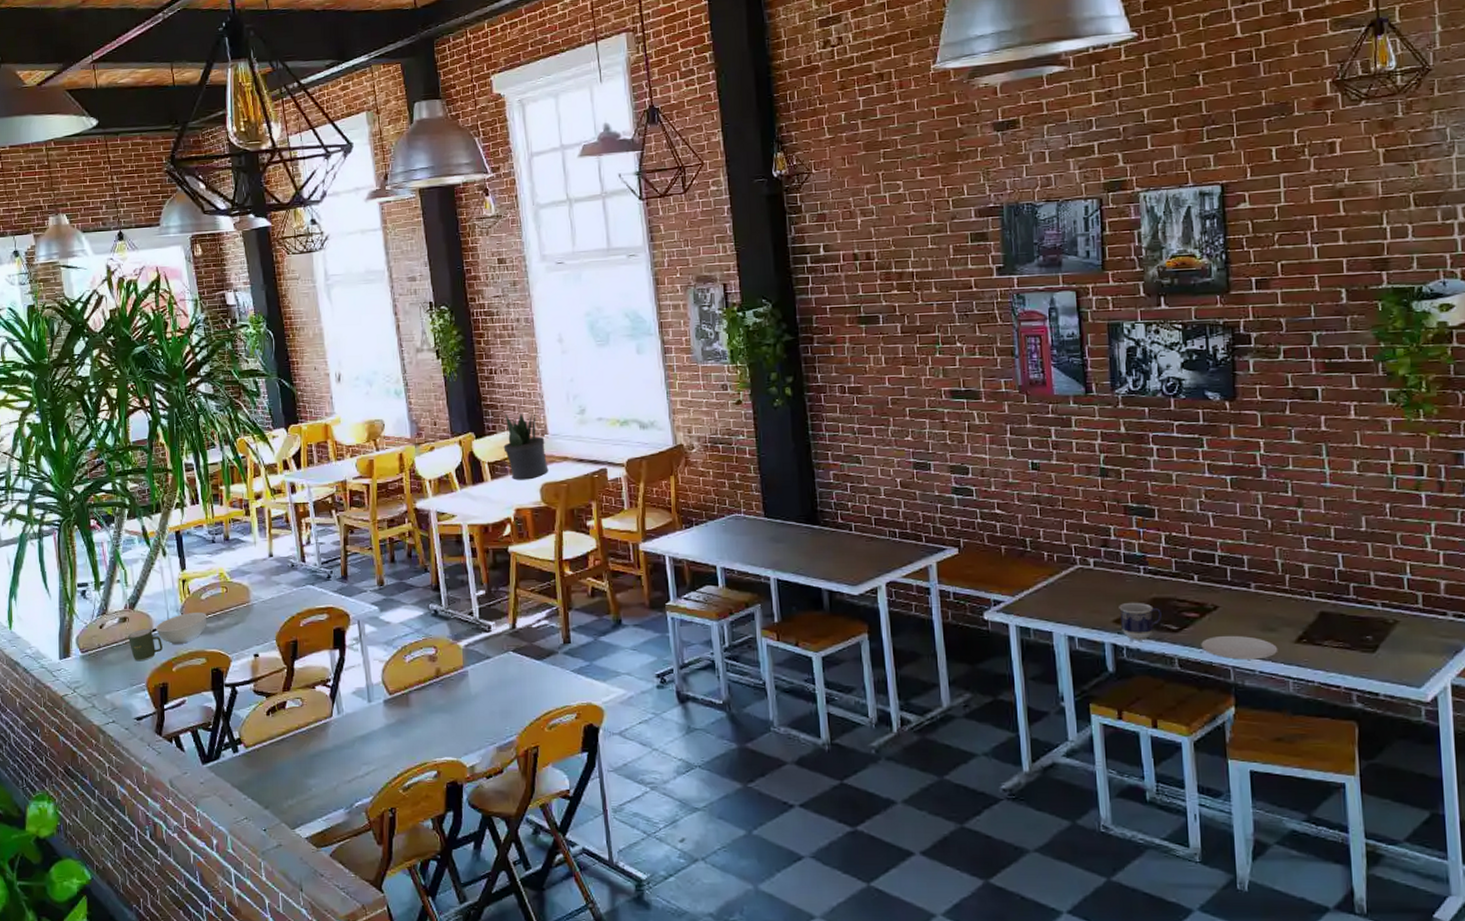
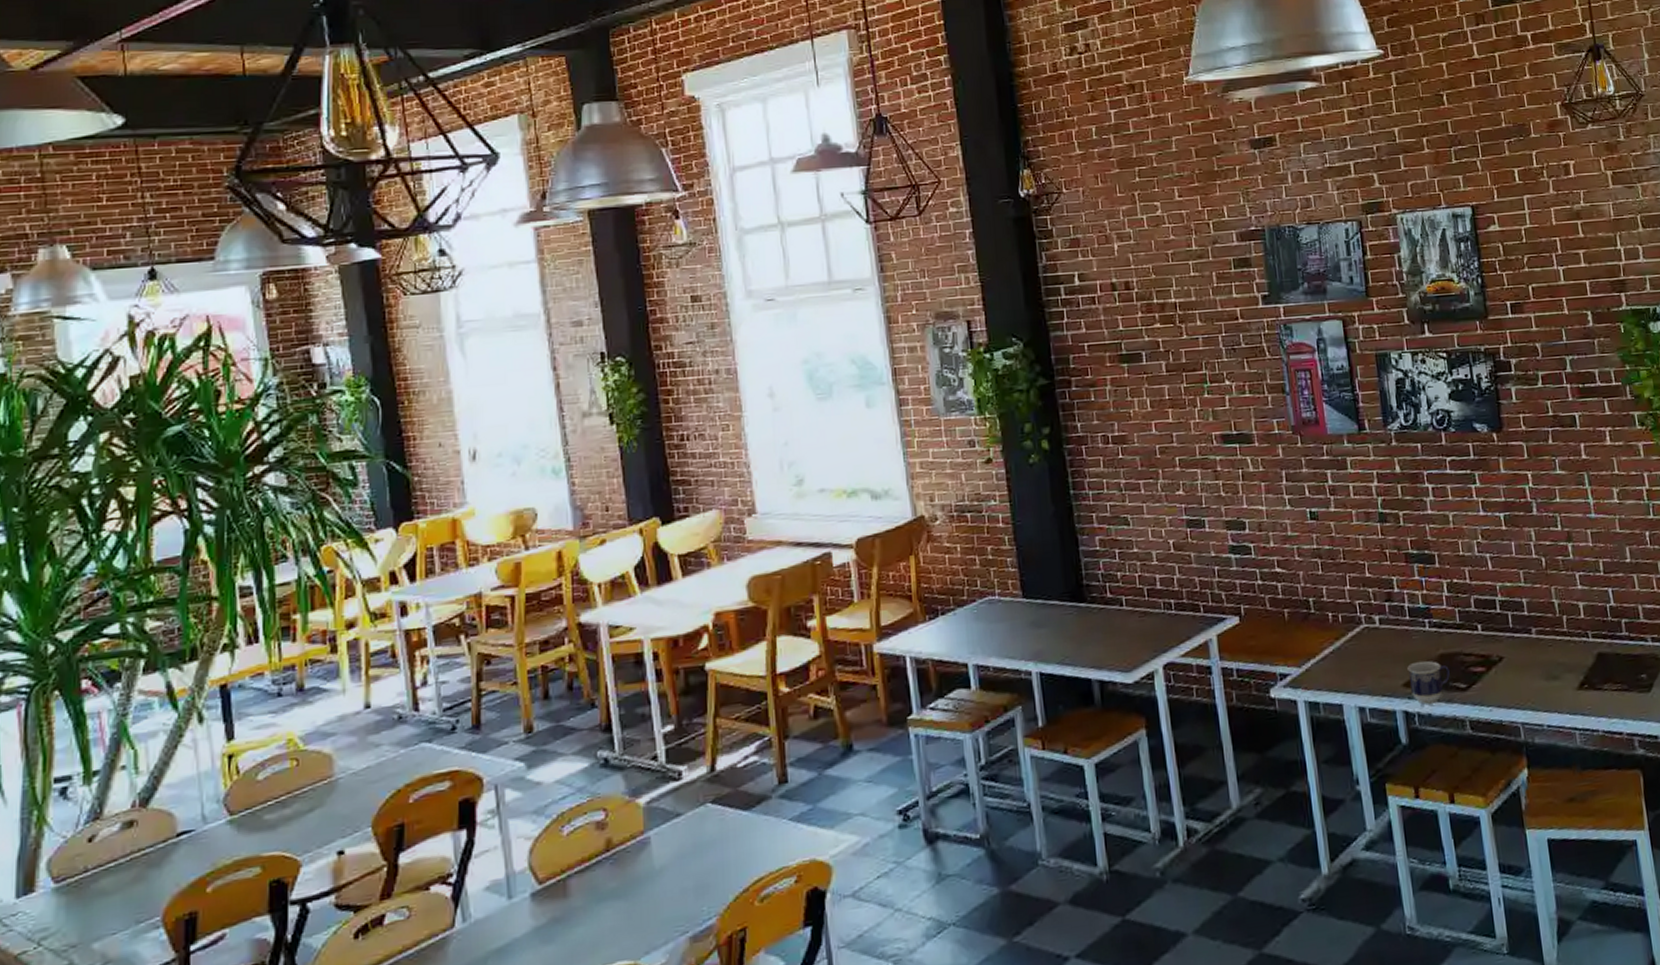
mug: present [128,628,162,662] -> none [136,832,191,885]
bowl: present [156,613,207,645] -> none [182,799,266,853]
planter: present [503,412,549,480] -> none [698,487,758,576]
plate: present [1201,635,1278,660] -> none [1490,687,1563,715]

